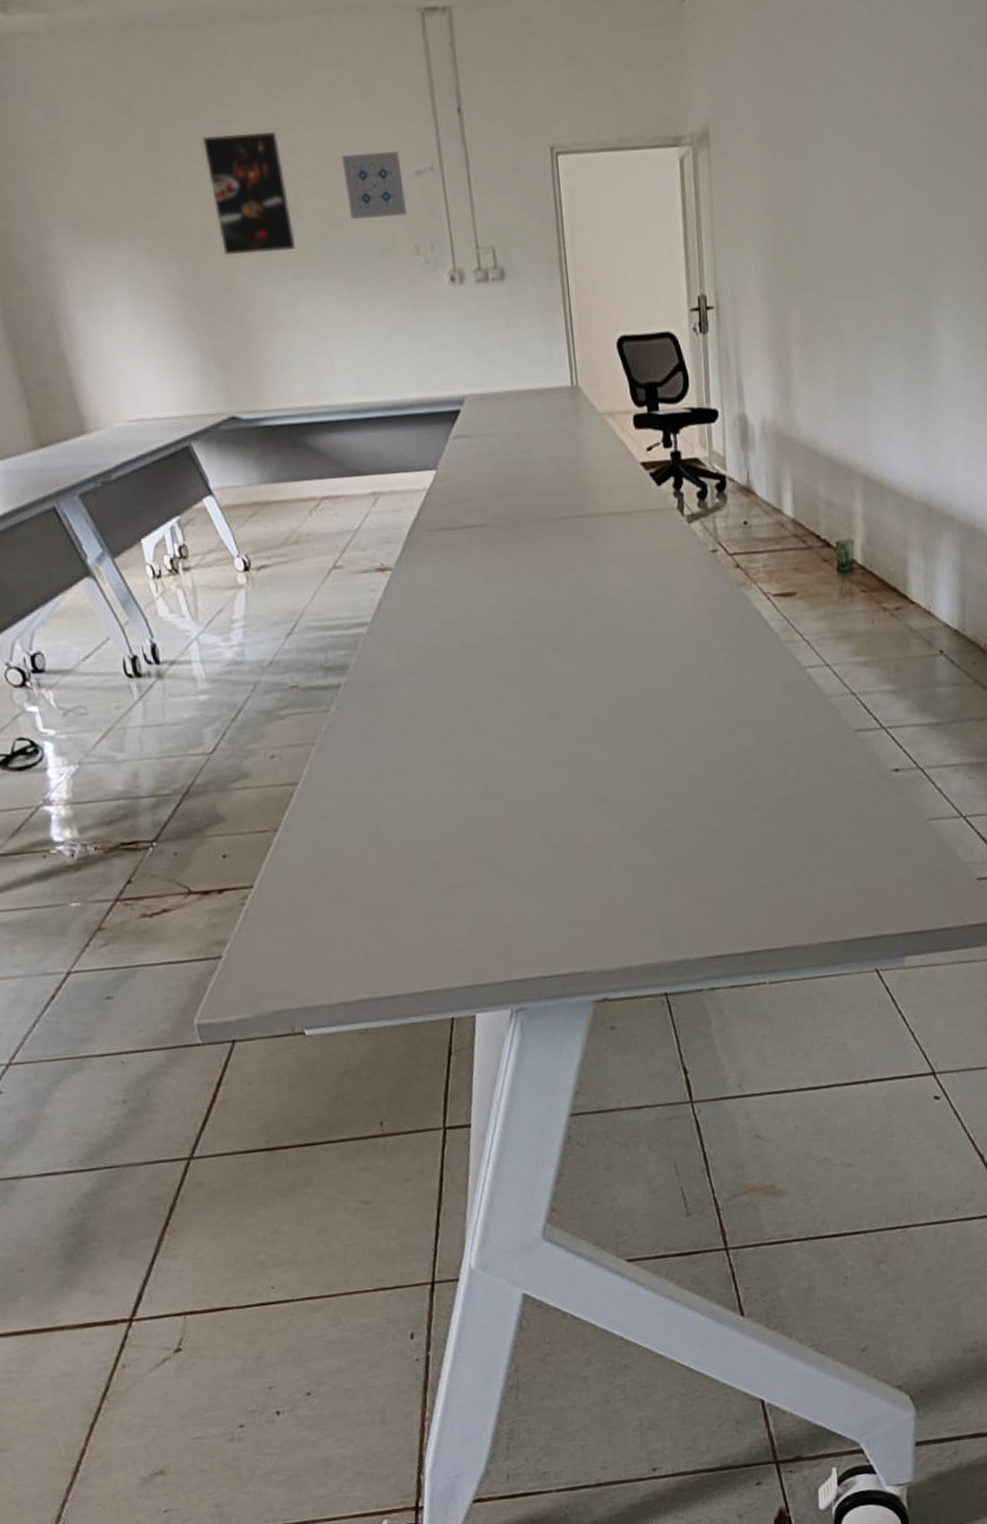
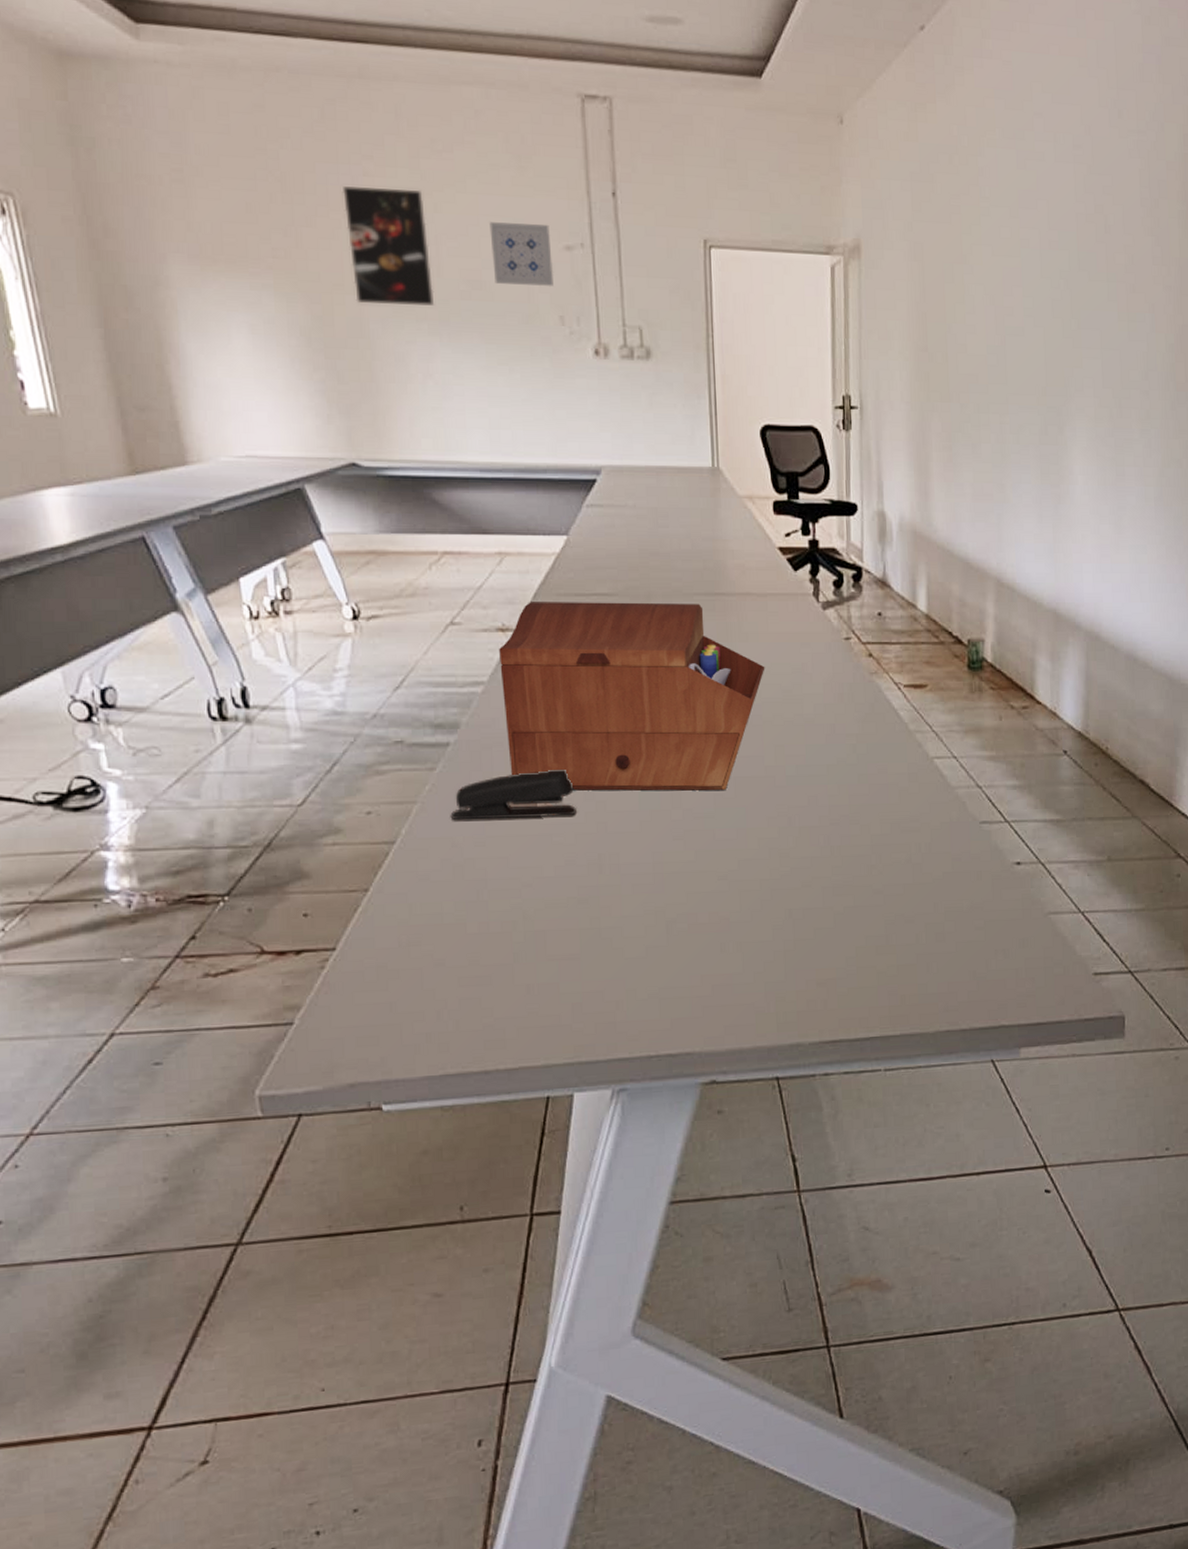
stapler: none [346,702,462,759] -> present [450,768,576,821]
sewing box: none [379,527,634,723] -> present [499,602,765,791]

